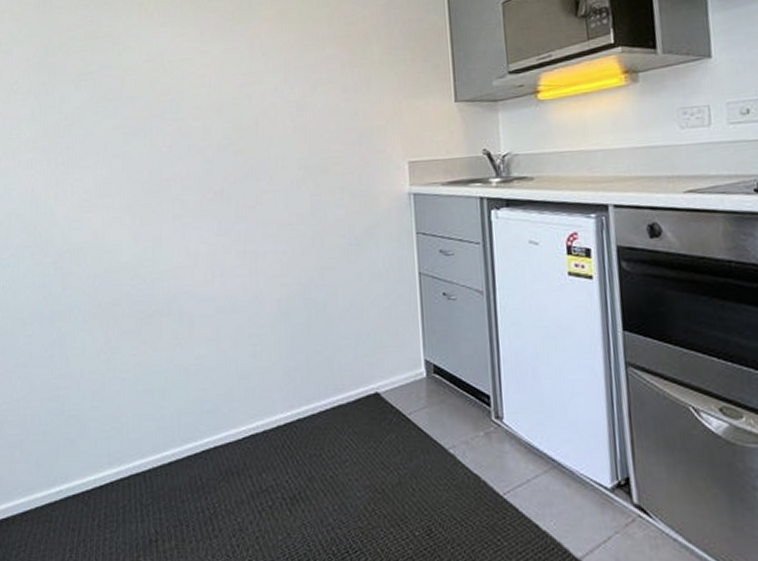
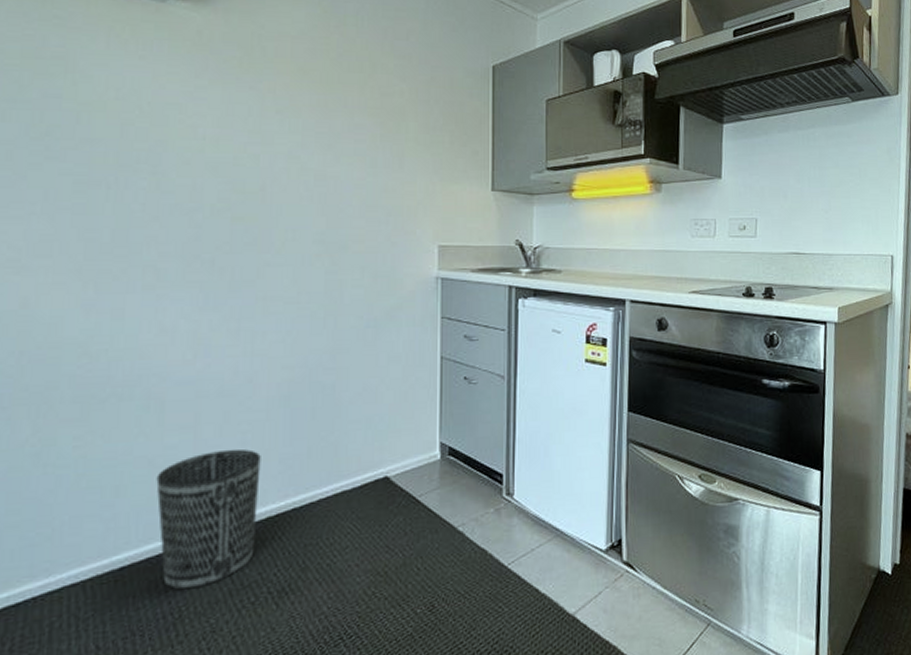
wastebasket: none [191,360,270,488] -> present [156,448,261,590]

